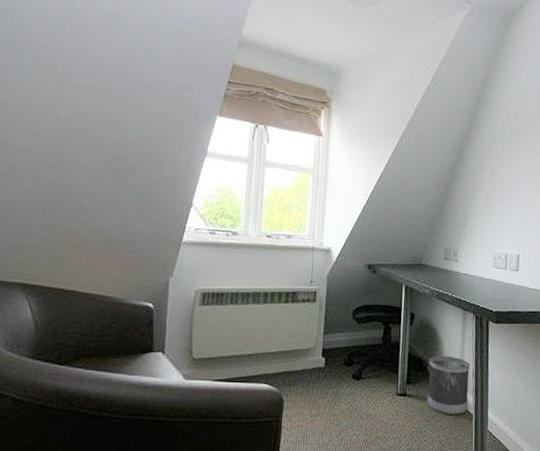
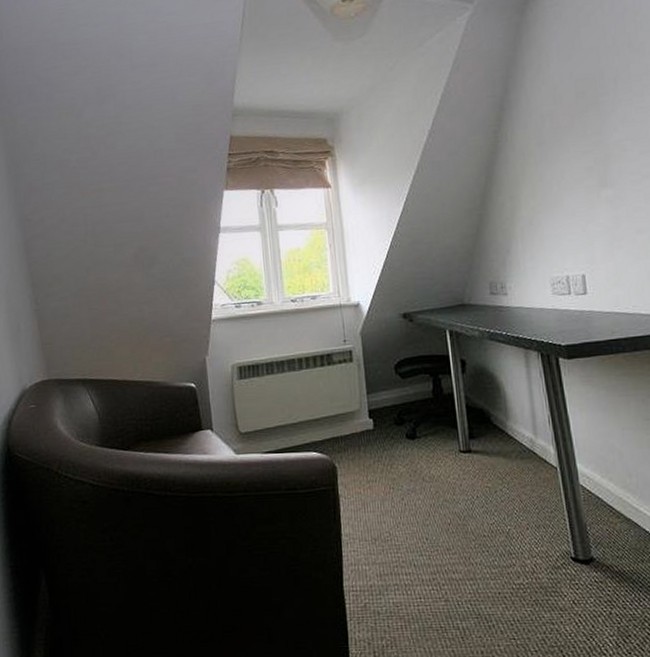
wastebasket: present [427,355,470,415] -> none [492,402,550,470]

